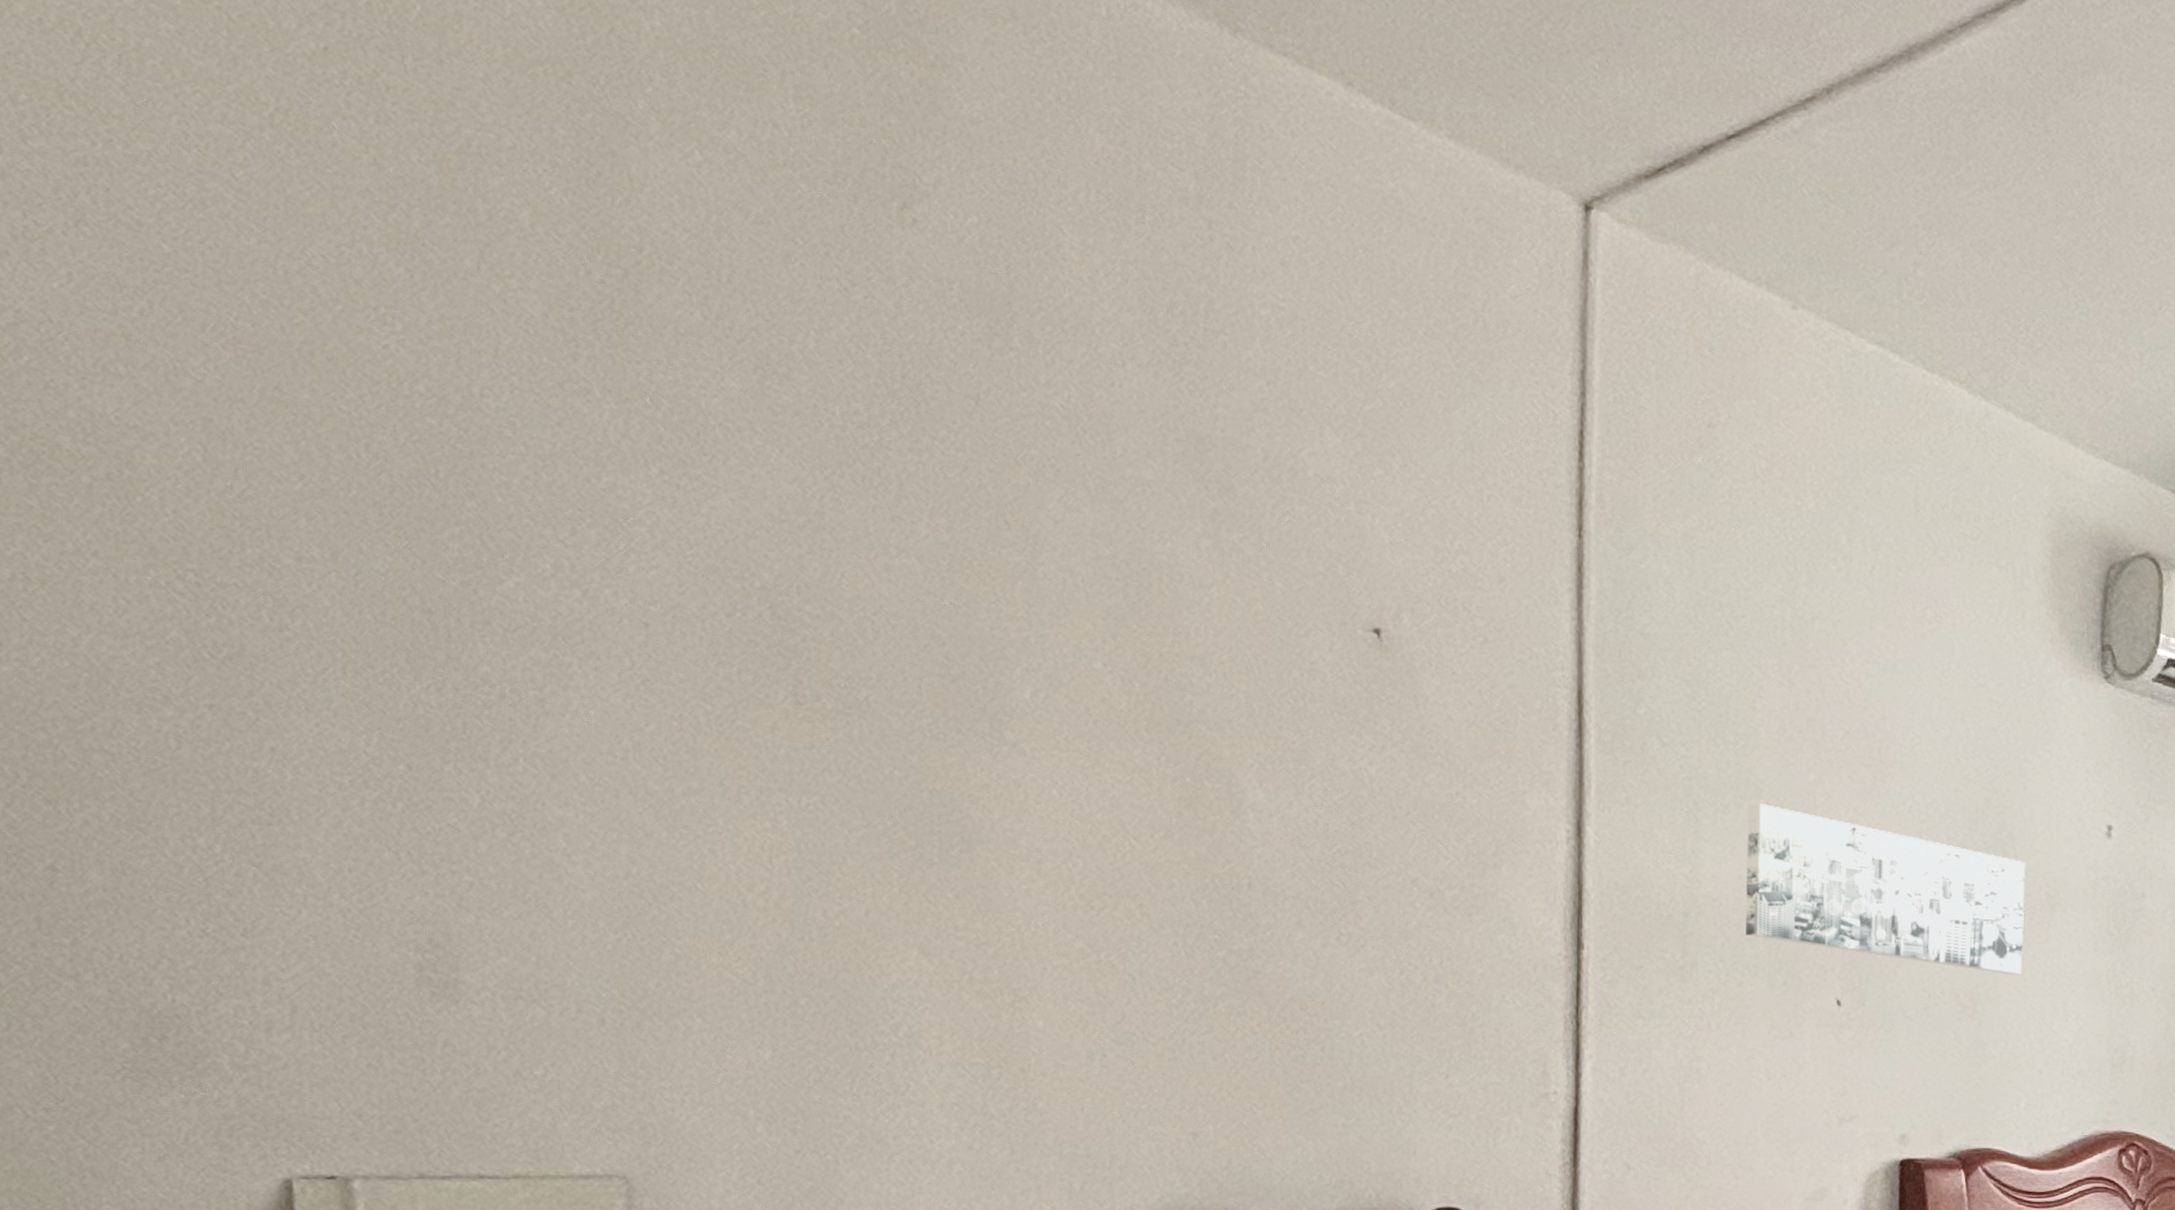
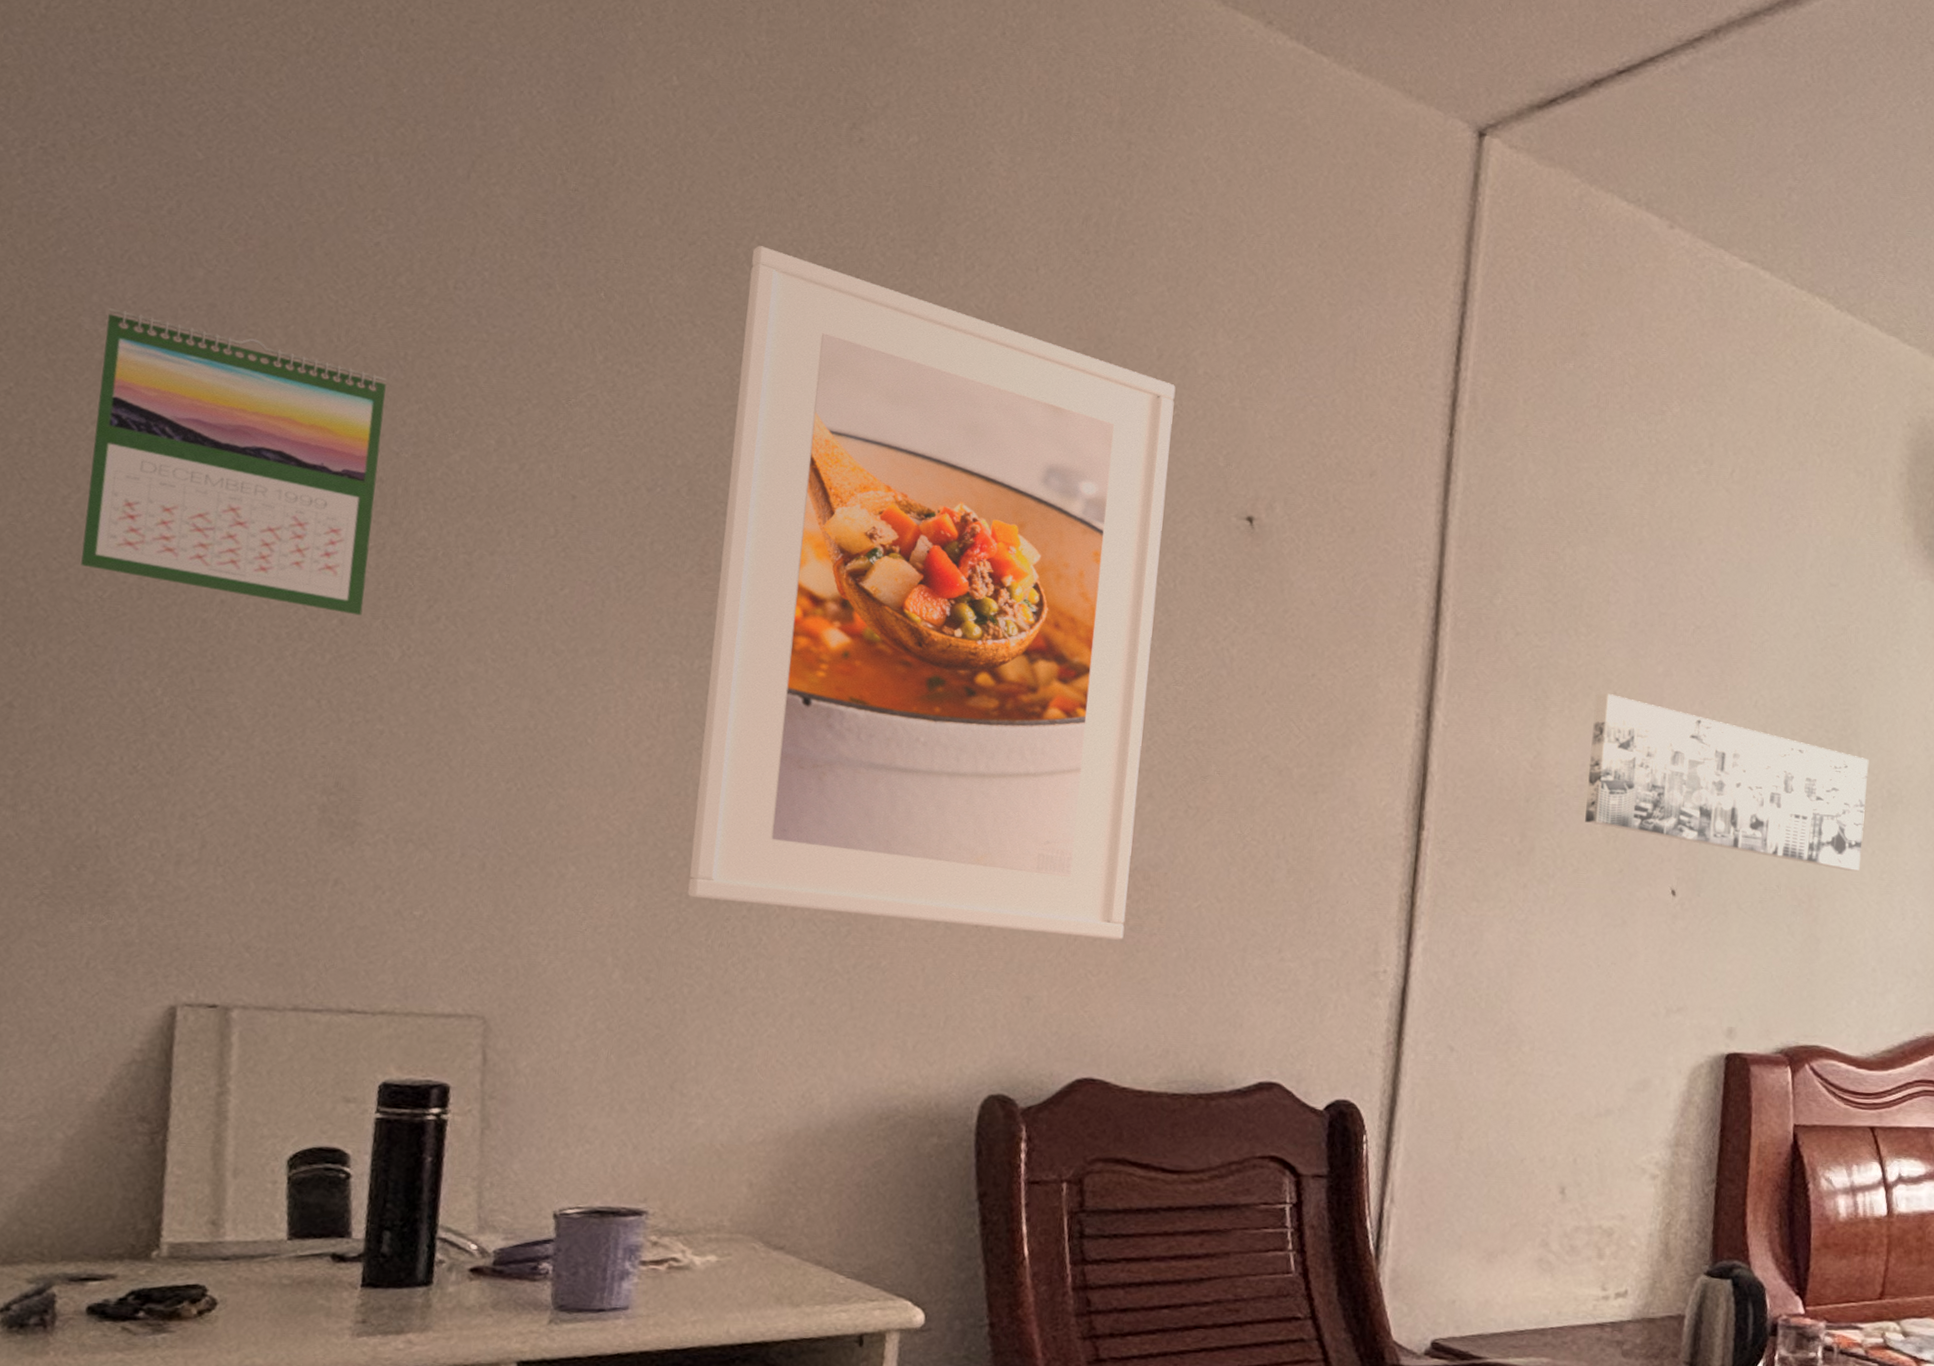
calendar: none [89,425,430,760] -> present [80,308,387,616]
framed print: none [810,342,1286,1072] -> present [688,245,1176,940]

